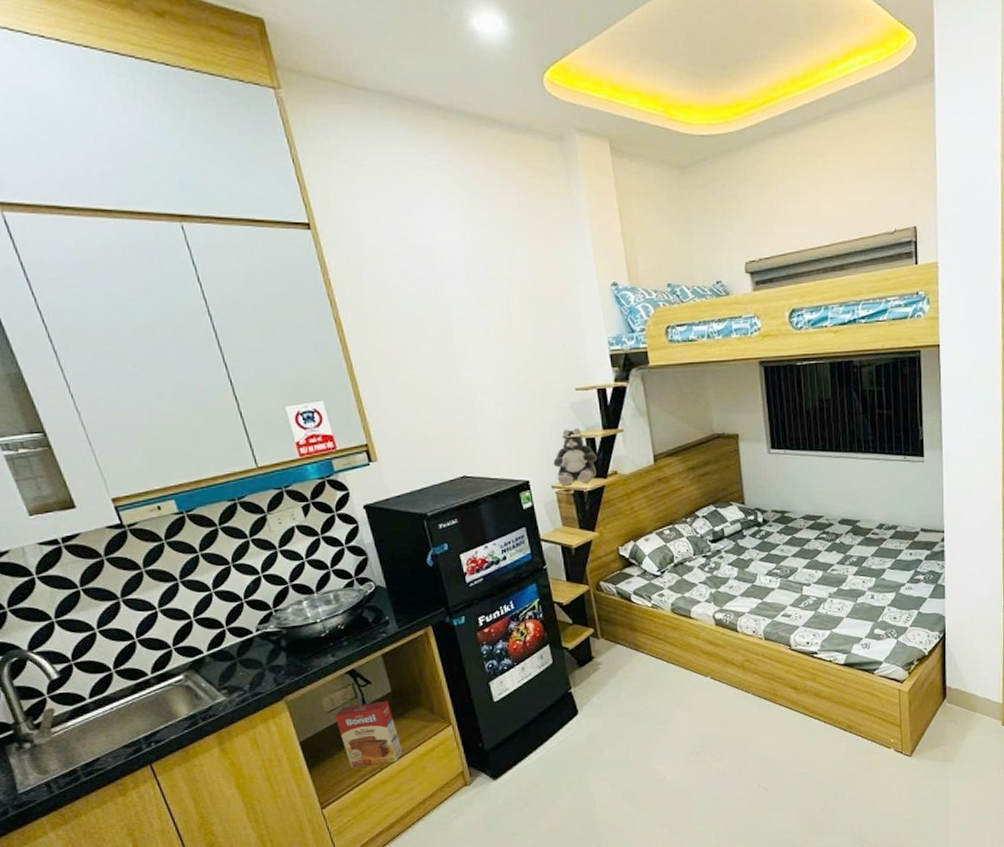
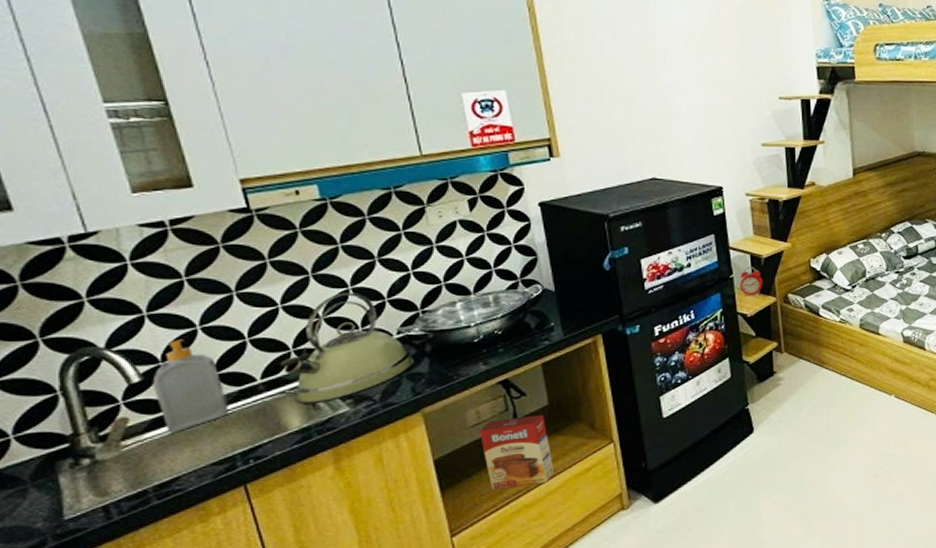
soap bottle: none [67,641,130,721] -> present [152,339,229,433]
kettle: none [164,595,274,695] -> present [279,292,415,404]
plush toy: present [553,428,597,486] -> none [749,136,795,194]
alarm clock: none [553,557,575,586] -> present [740,267,763,296]

